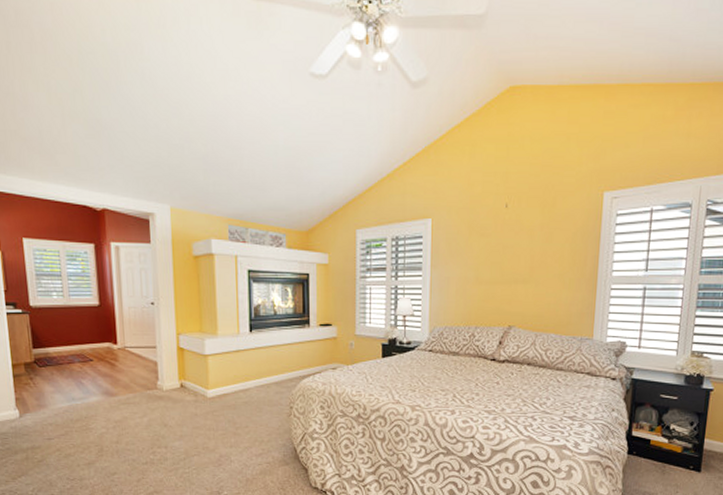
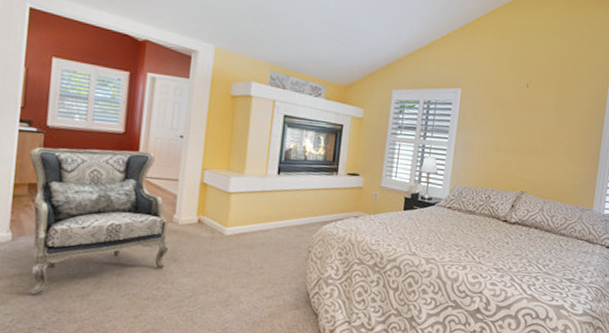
armchair: none [19,322,158,466] -> present [29,147,170,296]

